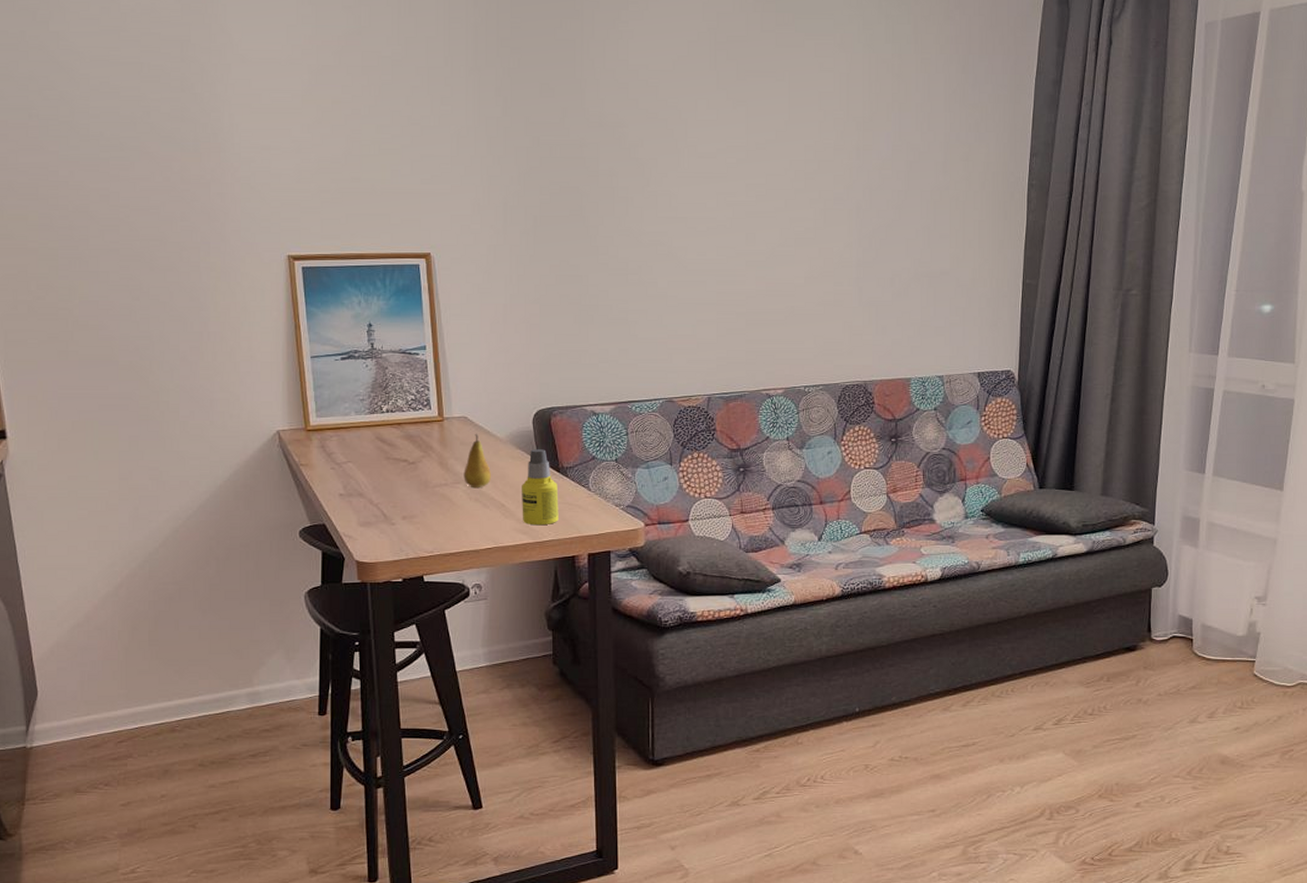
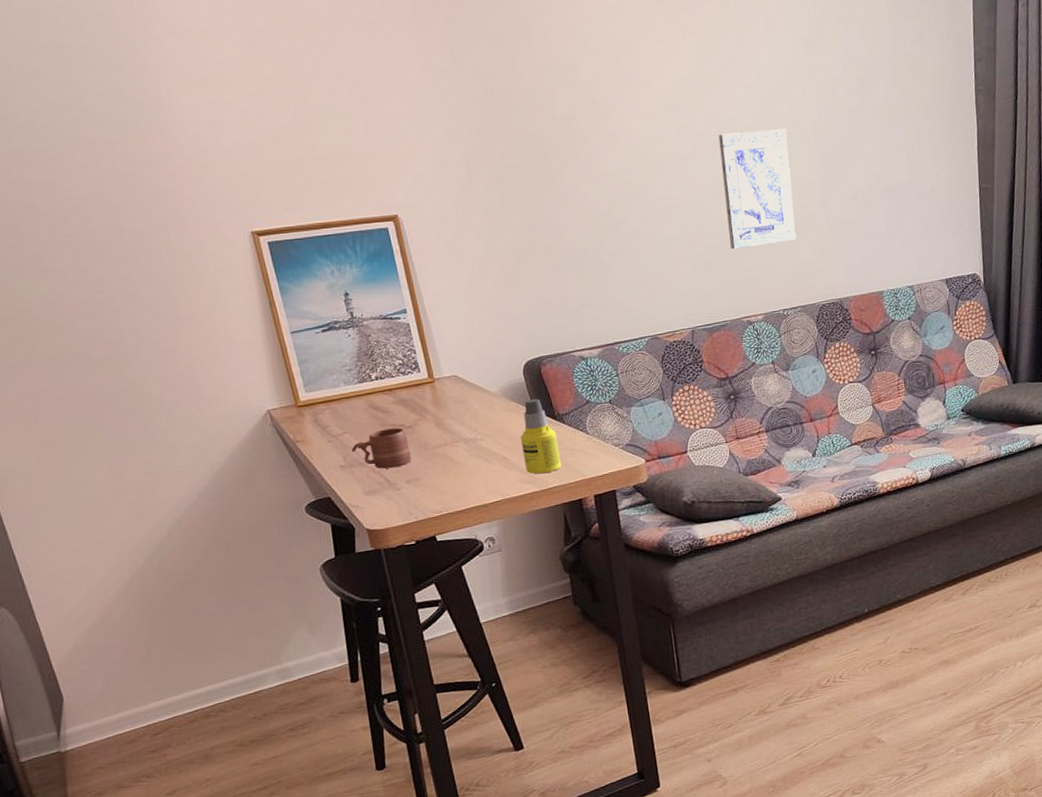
mug: none [353,462,410,502] -> present [351,427,411,469]
fruit: present [463,433,491,489] -> none [461,390,490,445]
wall art: none [758,204,829,320] -> present [718,128,796,250]

